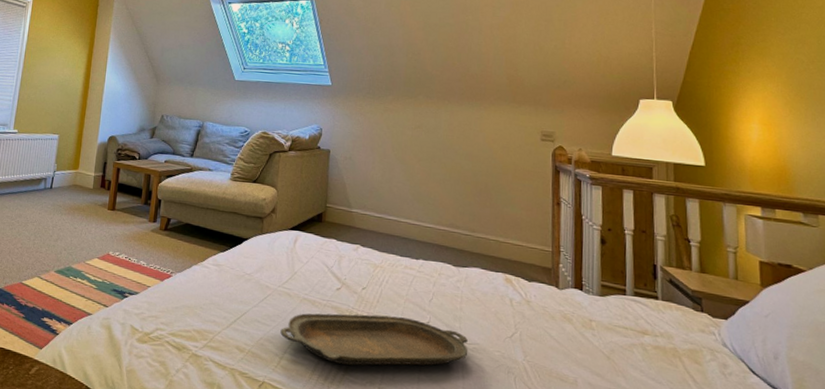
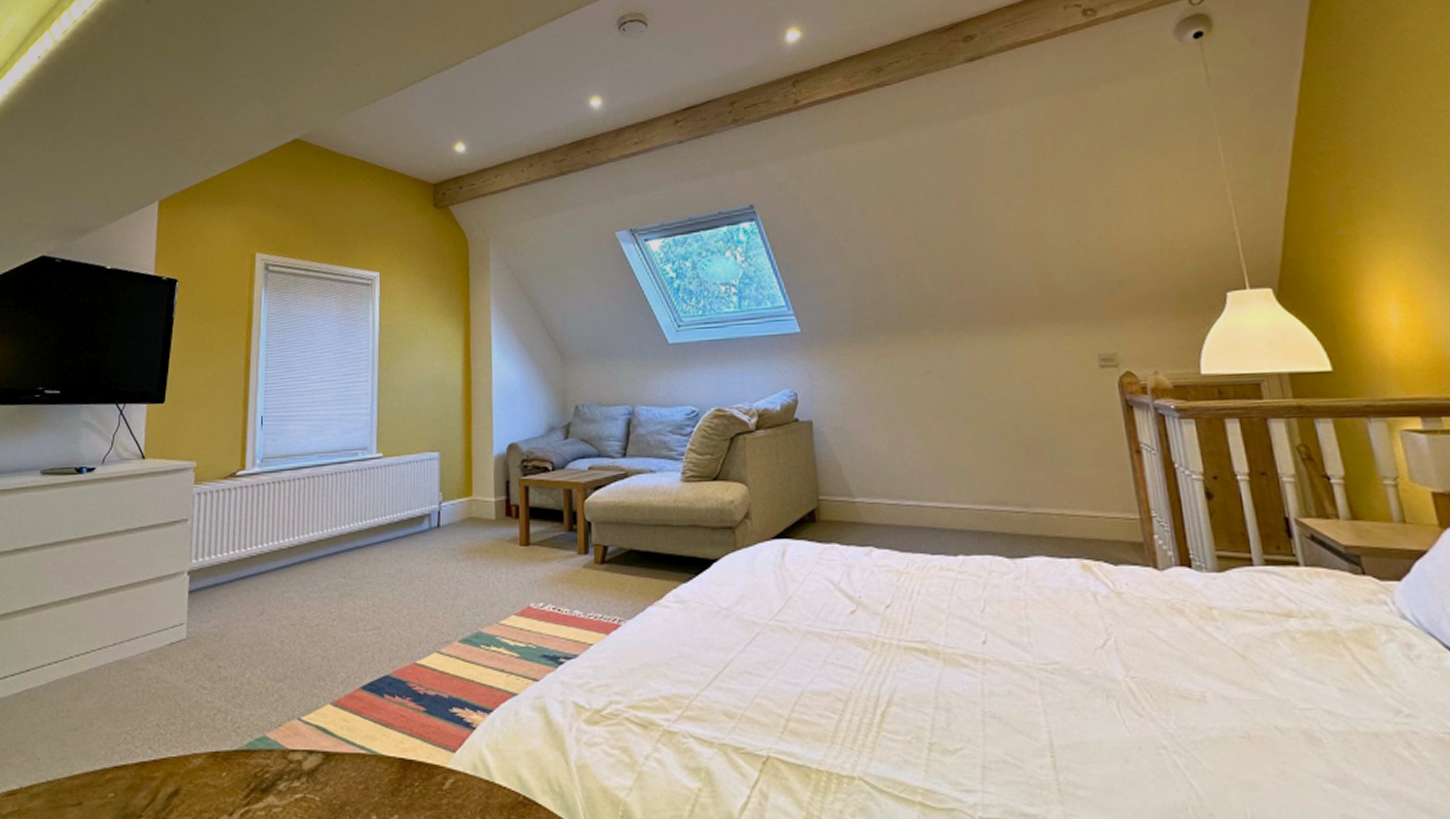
serving tray: present [280,313,468,366] -> none [781,640,1047,717]

